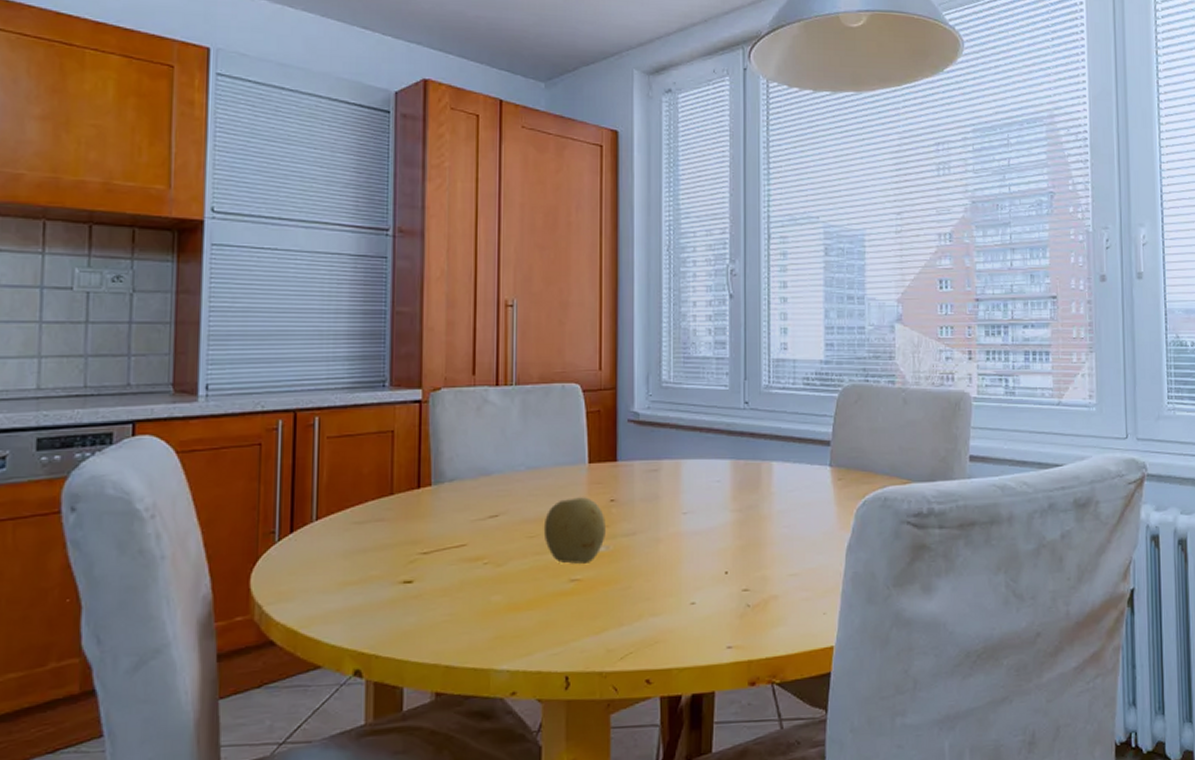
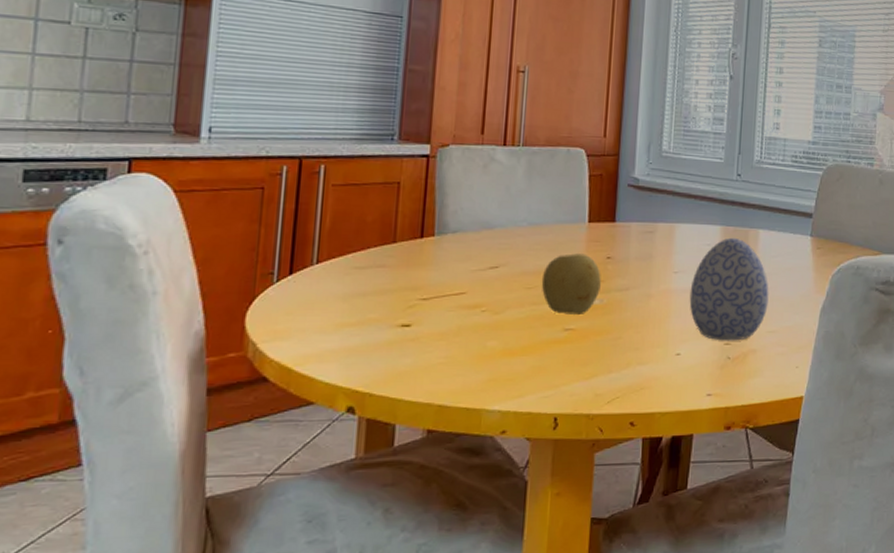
decorative egg: none [701,472,788,587] -> present [689,237,769,341]

